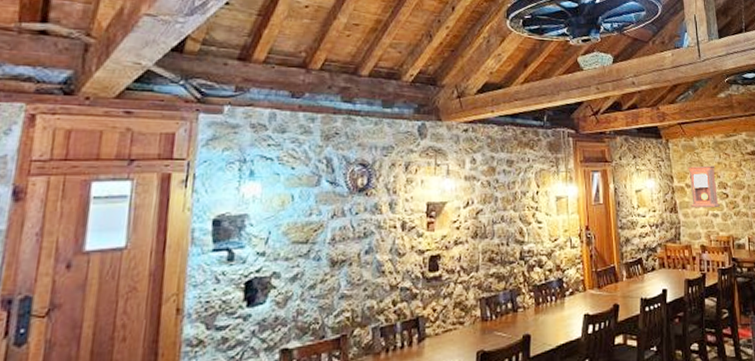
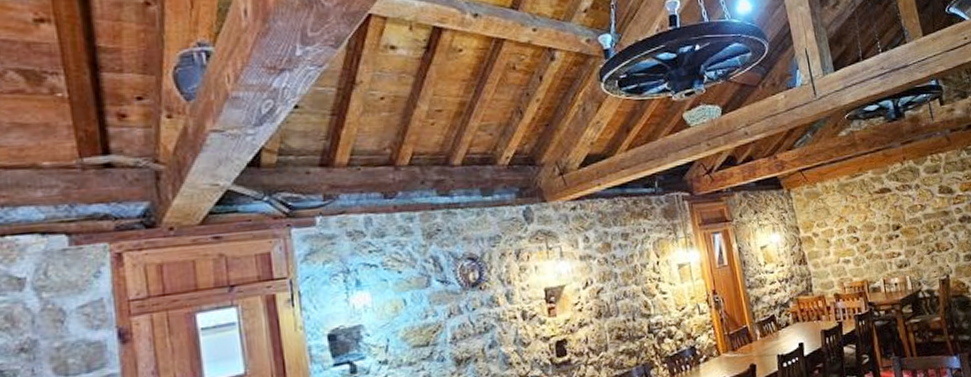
pendulum clock: present [688,165,720,208] -> none [813,210,851,257]

